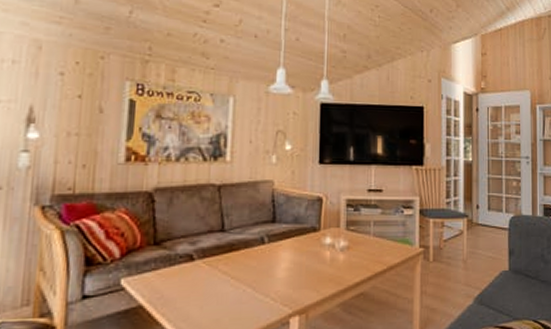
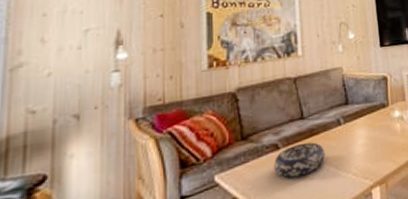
decorative bowl: none [185,257,244,293] -> present [273,142,326,178]

